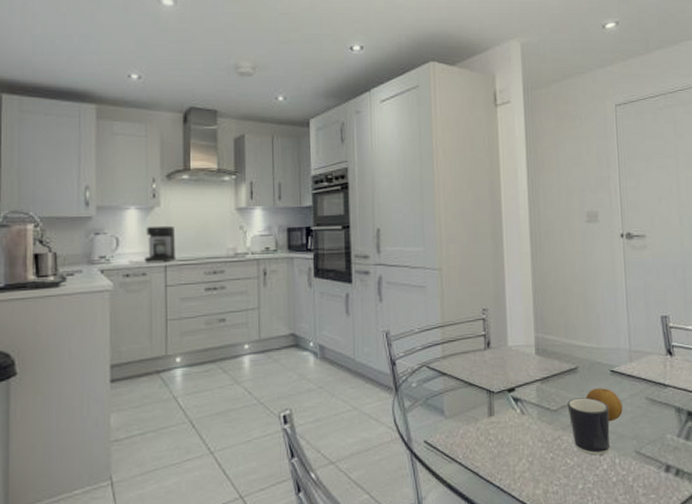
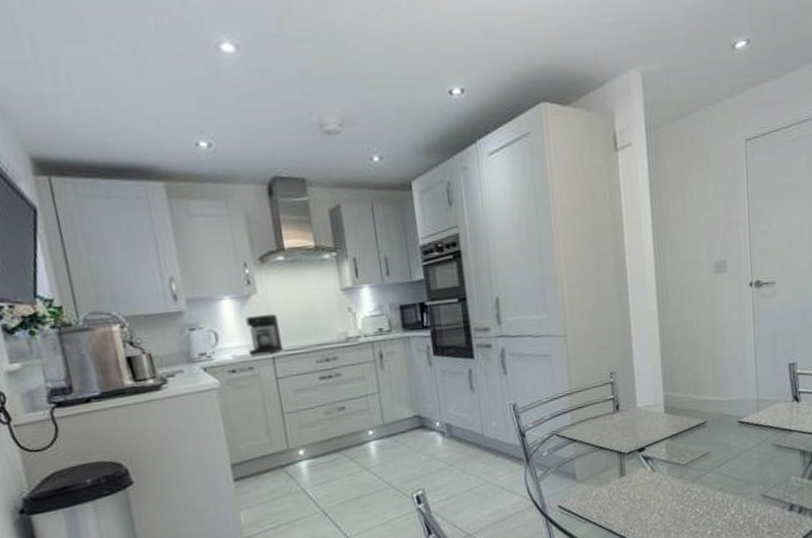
mug: present [567,397,610,456] -> none [696,449,738,503]
fruit: present [585,388,623,422] -> none [714,439,750,470]

